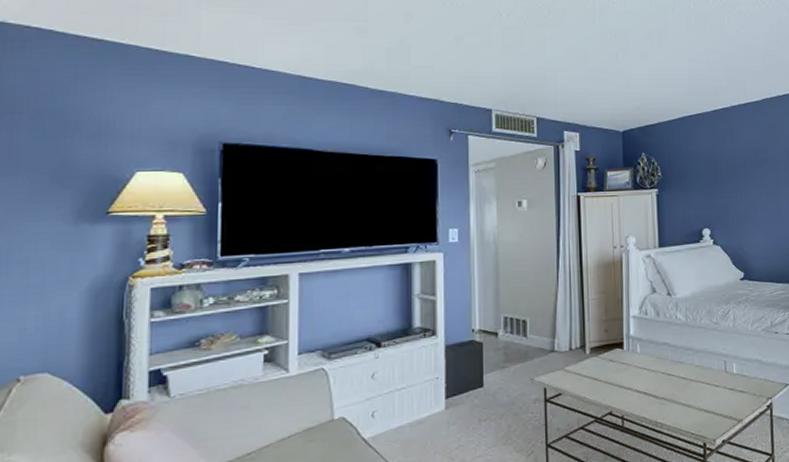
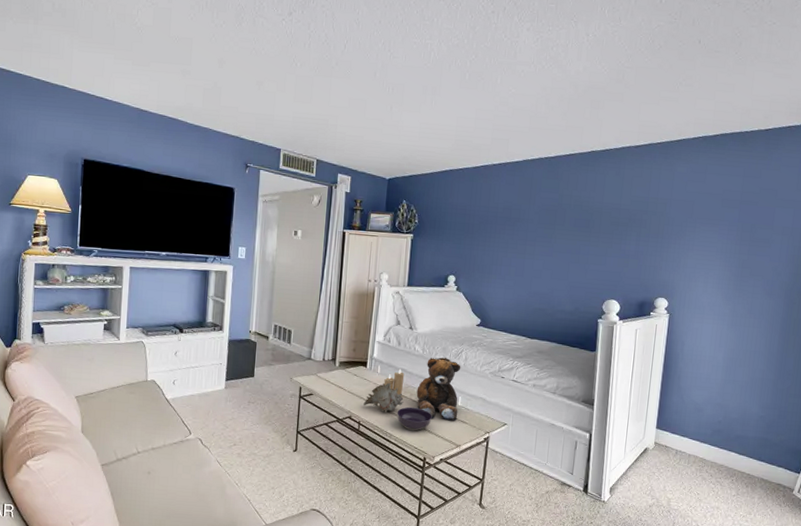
seashell: none [625,362,672,400] -> present [363,383,404,414]
candle: none [646,343,669,375] -> present [384,368,405,396]
bowl: none [666,385,707,415] -> present [397,406,432,432]
teddy bear: none [685,321,735,395] -> present [416,357,461,421]

